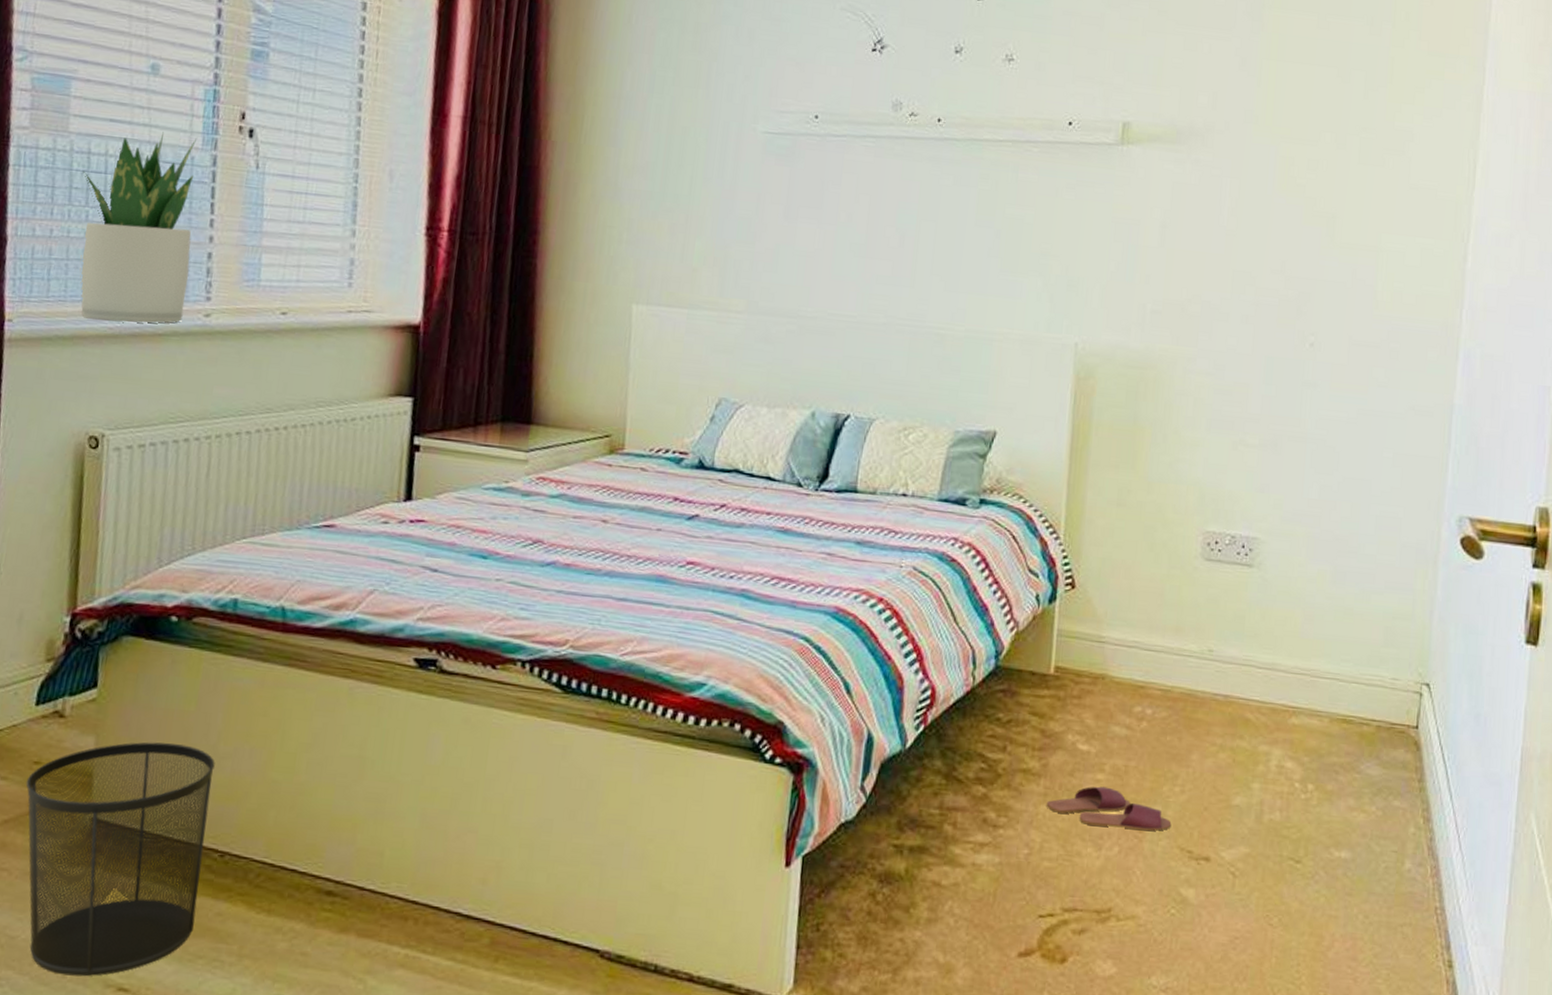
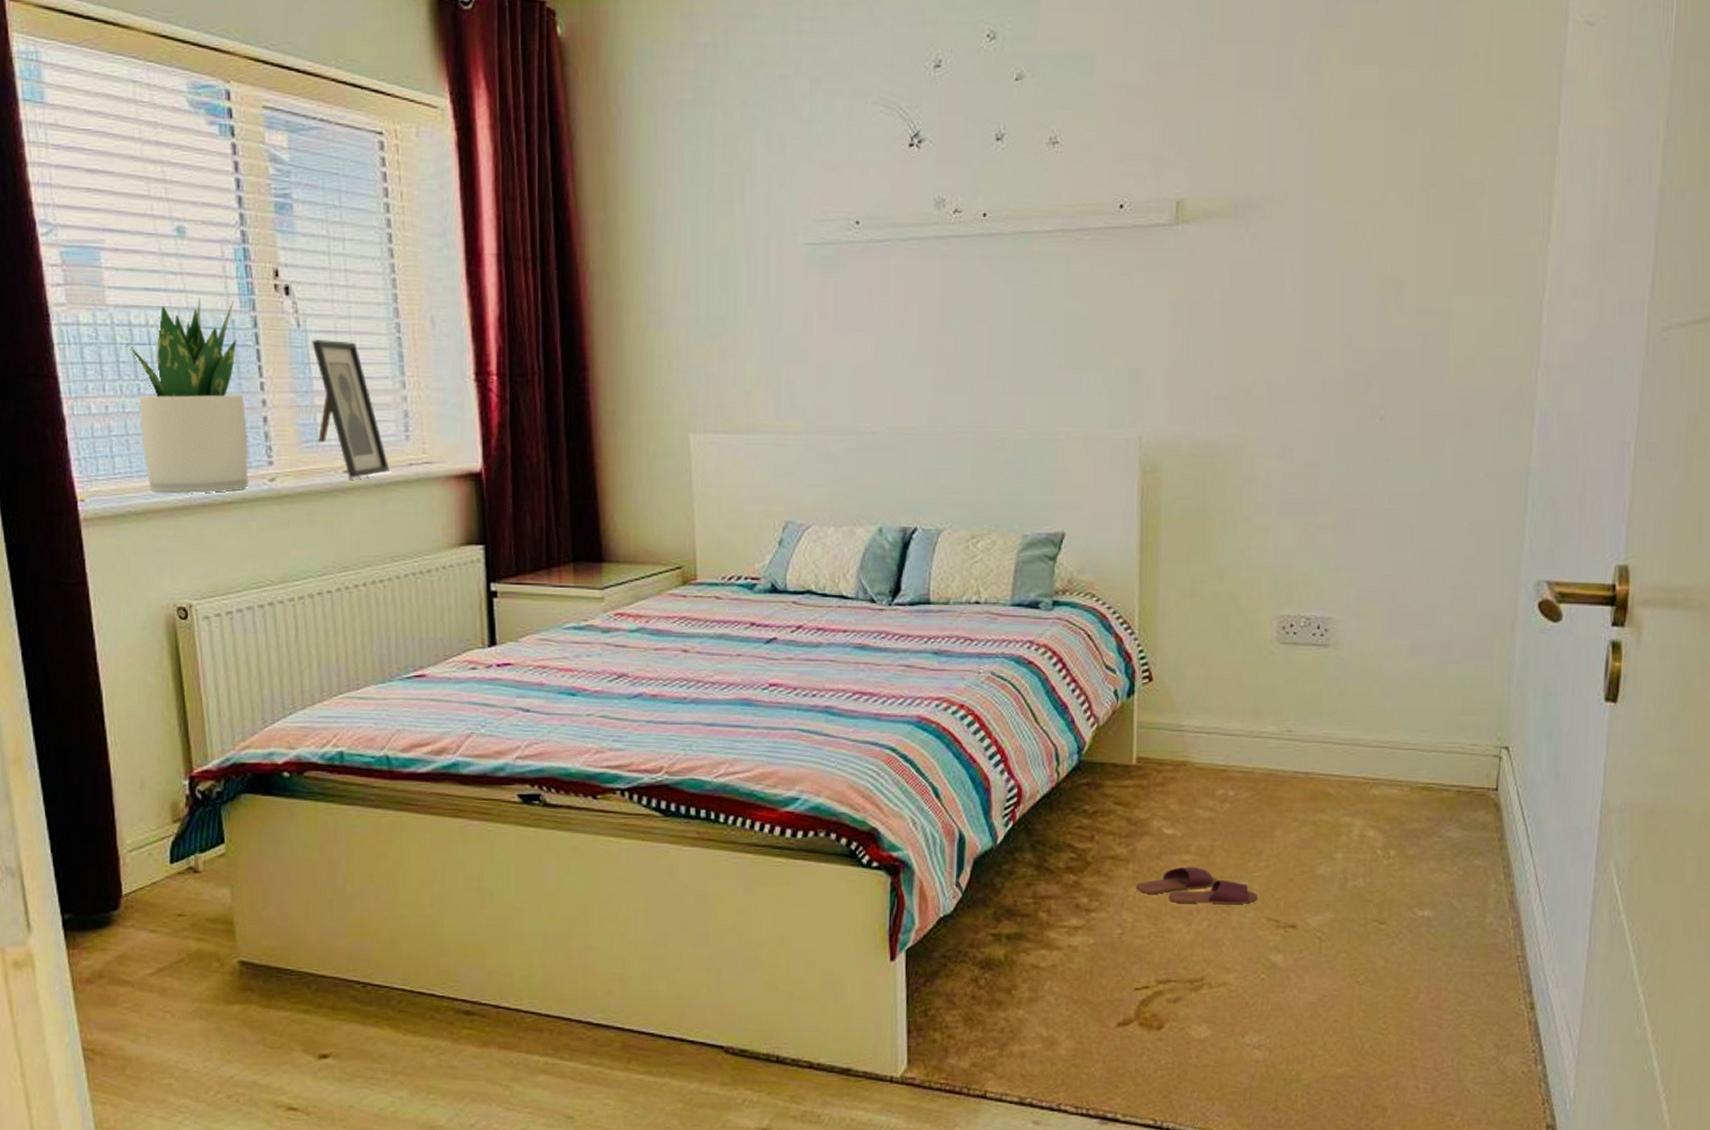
waste bin: present [26,742,215,977] -> none [173,889,347,1100]
picture frame: none [260,181,328,321] -> present [312,338,390,478]

